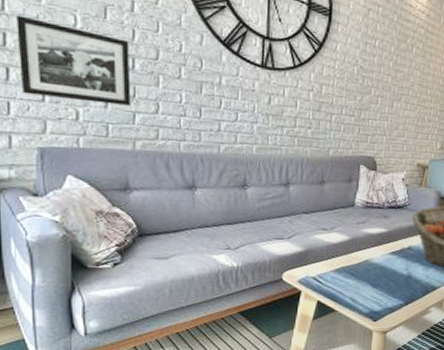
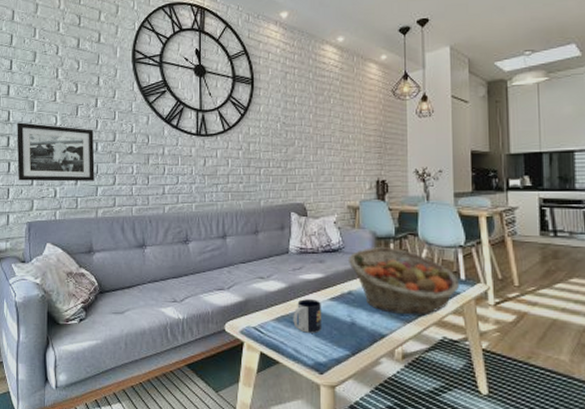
mug: none [352,252,381,284] -> present [293,299,323,333]

